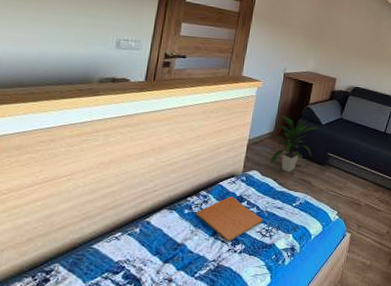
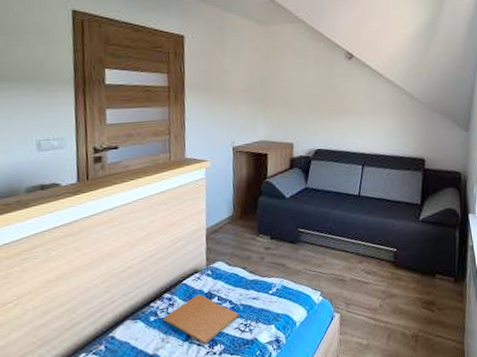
indoor plant: present [270,115,318,173] -> none [234,194,282,258]

